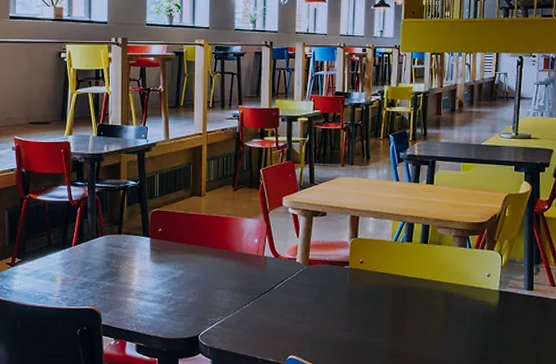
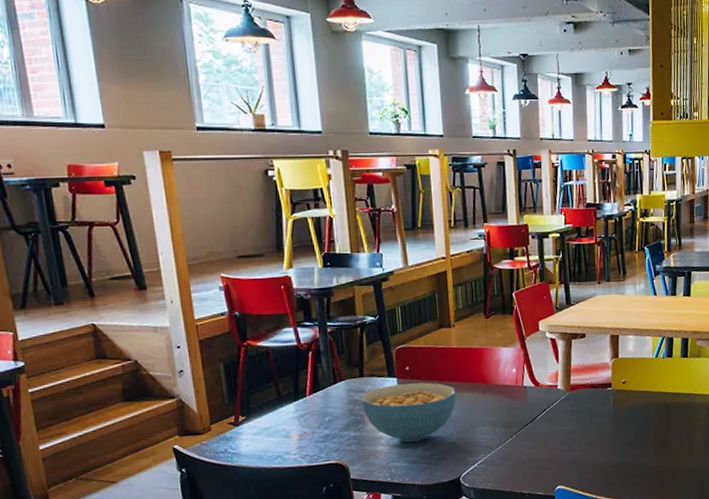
cereal bowl: none [118,244,201,297] -> present [361,382,456,443]

